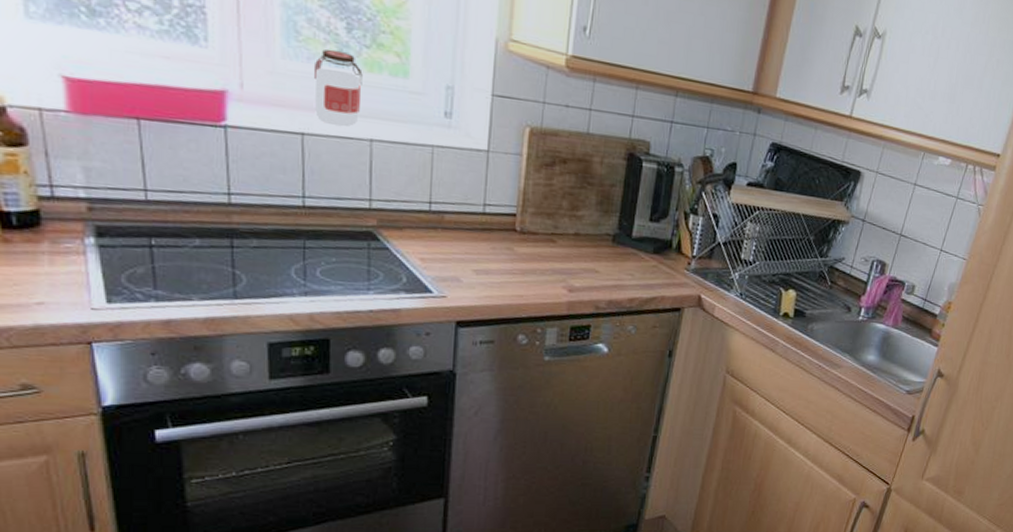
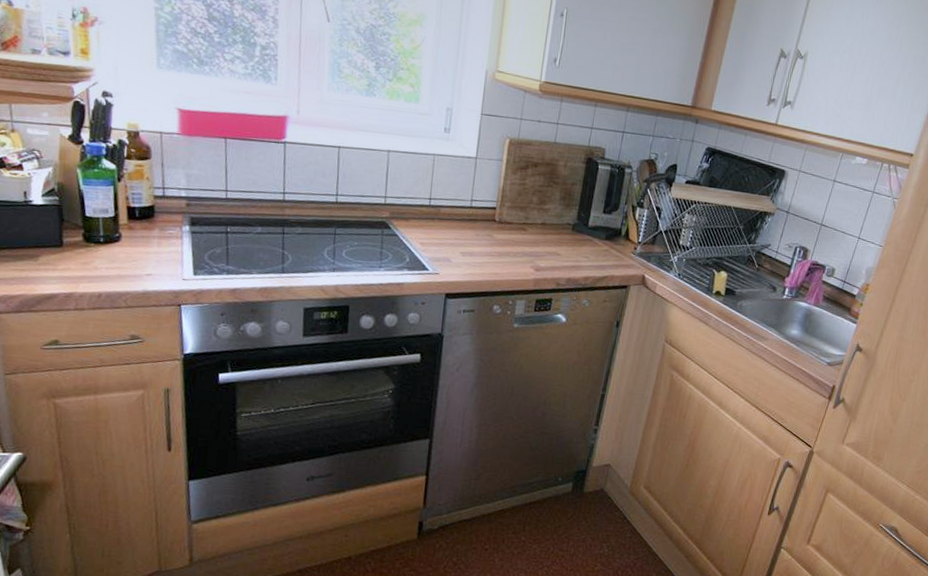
jar: present [314,49,363,128] -> none [349,83,385,142]

